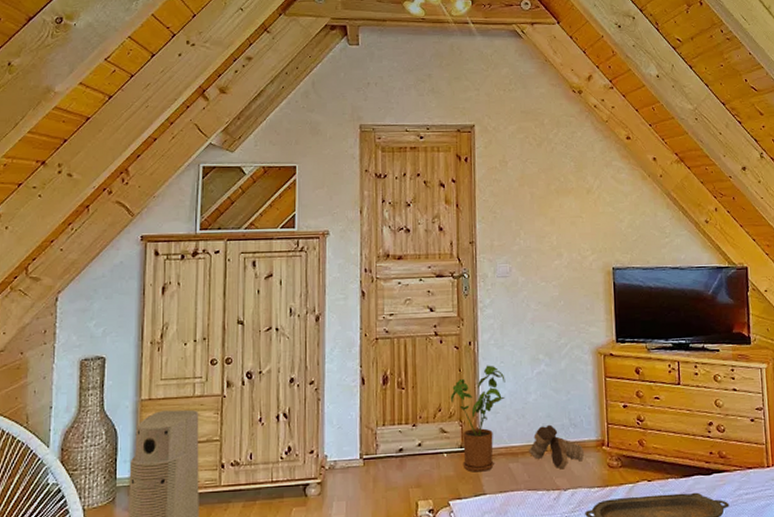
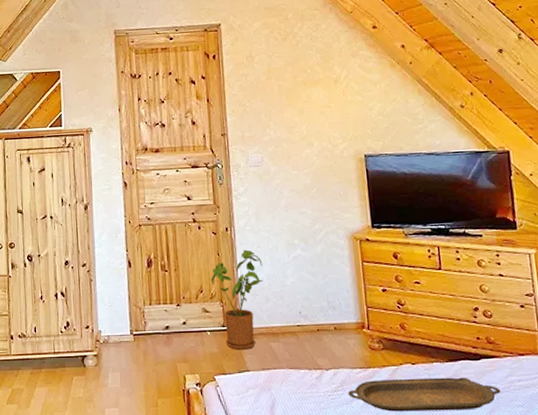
boots: present [529,424,584,470] -> none [289,307,344,350]

